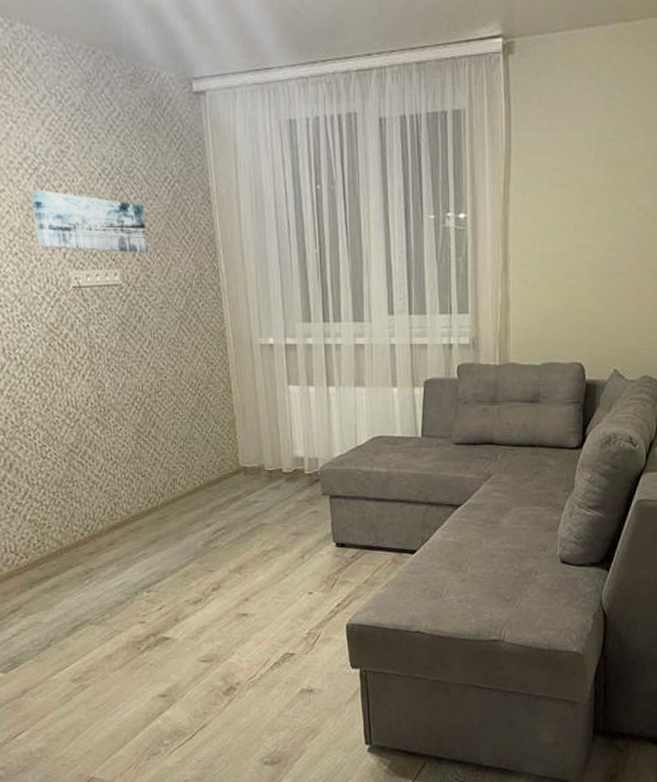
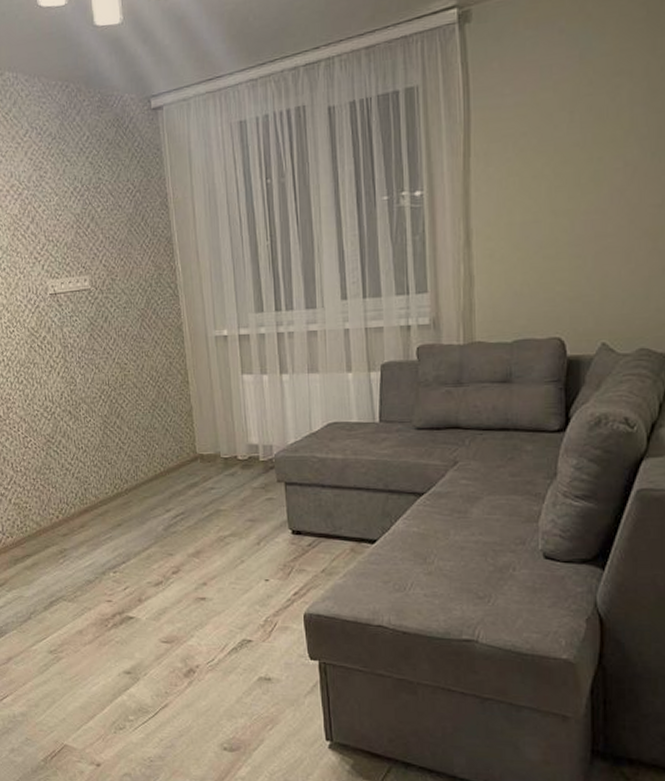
wall art: present [30,189,148,253] -> none [15,211,113,262]

